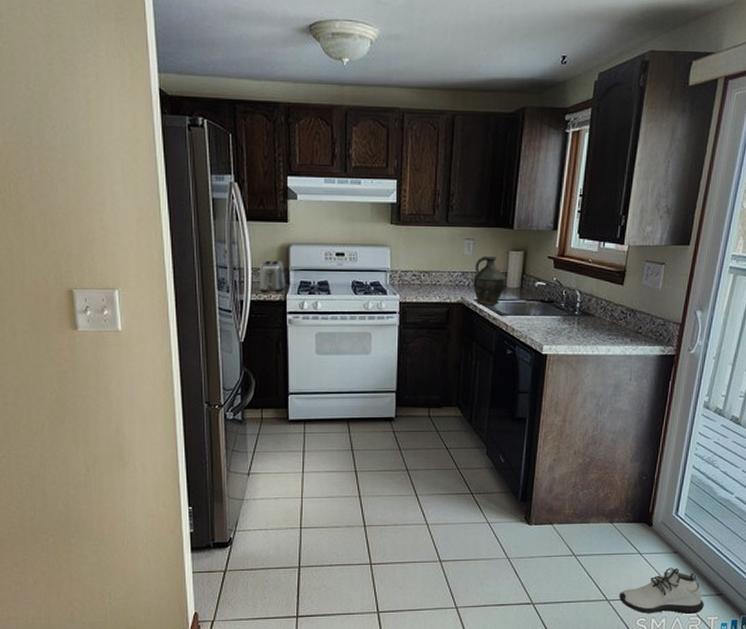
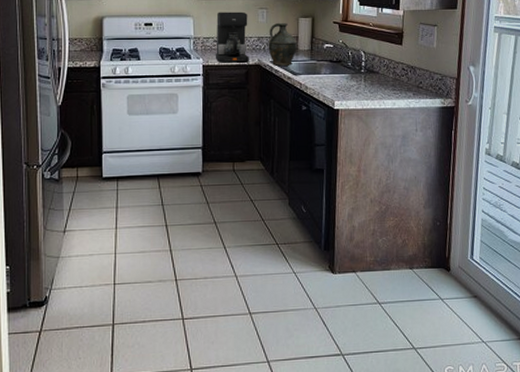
toaster: present [258,260,285,293] -> none [75,31,99,60]
coffee maker: none [413,242,452,300] -> present [215,11,249,63]
shoe: present [619,567,704,615] -> none [425,312,508,361]

